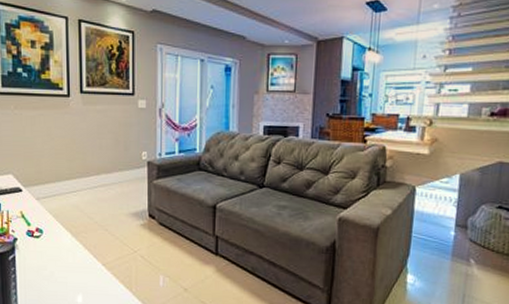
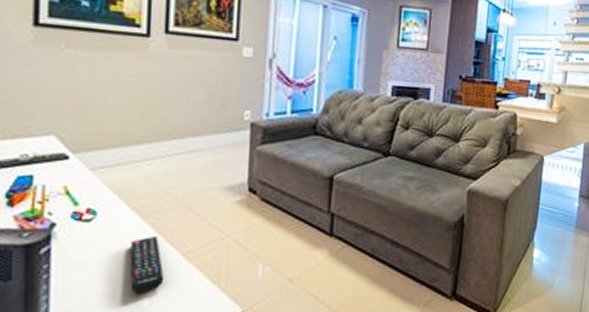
remote control: none [67,249,92,293] -> present [130,235,164,294]

